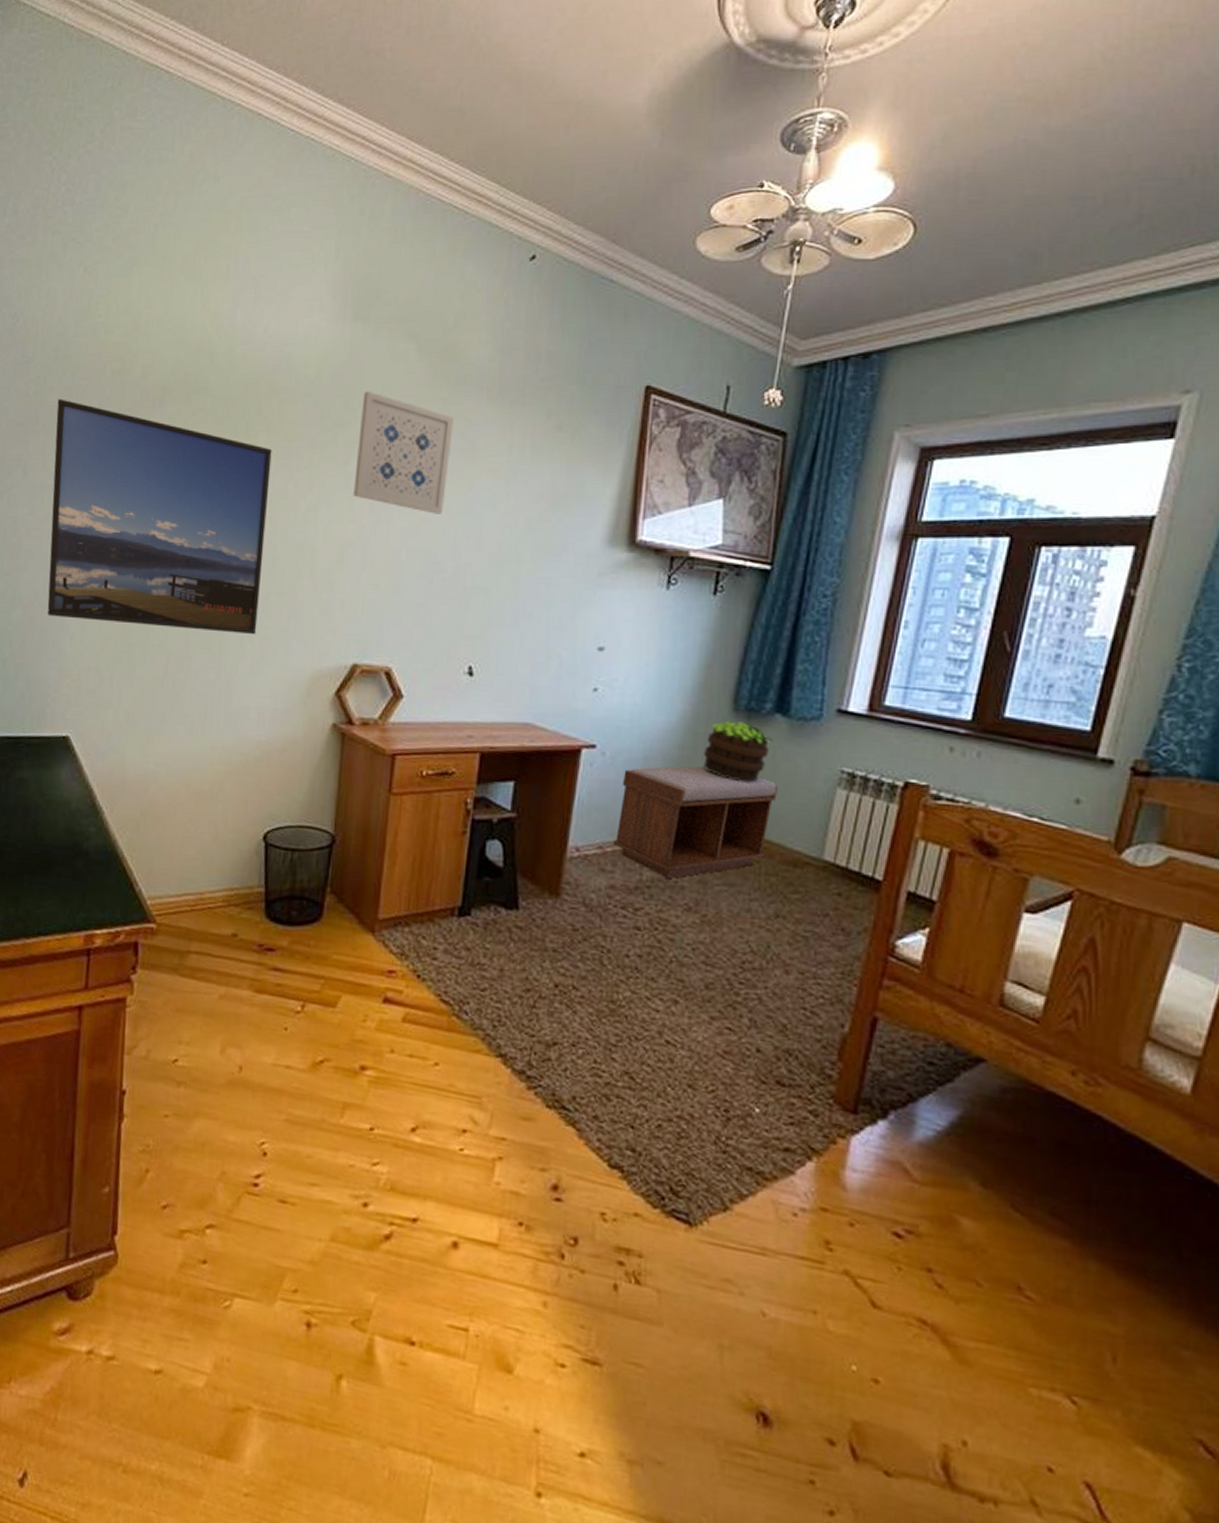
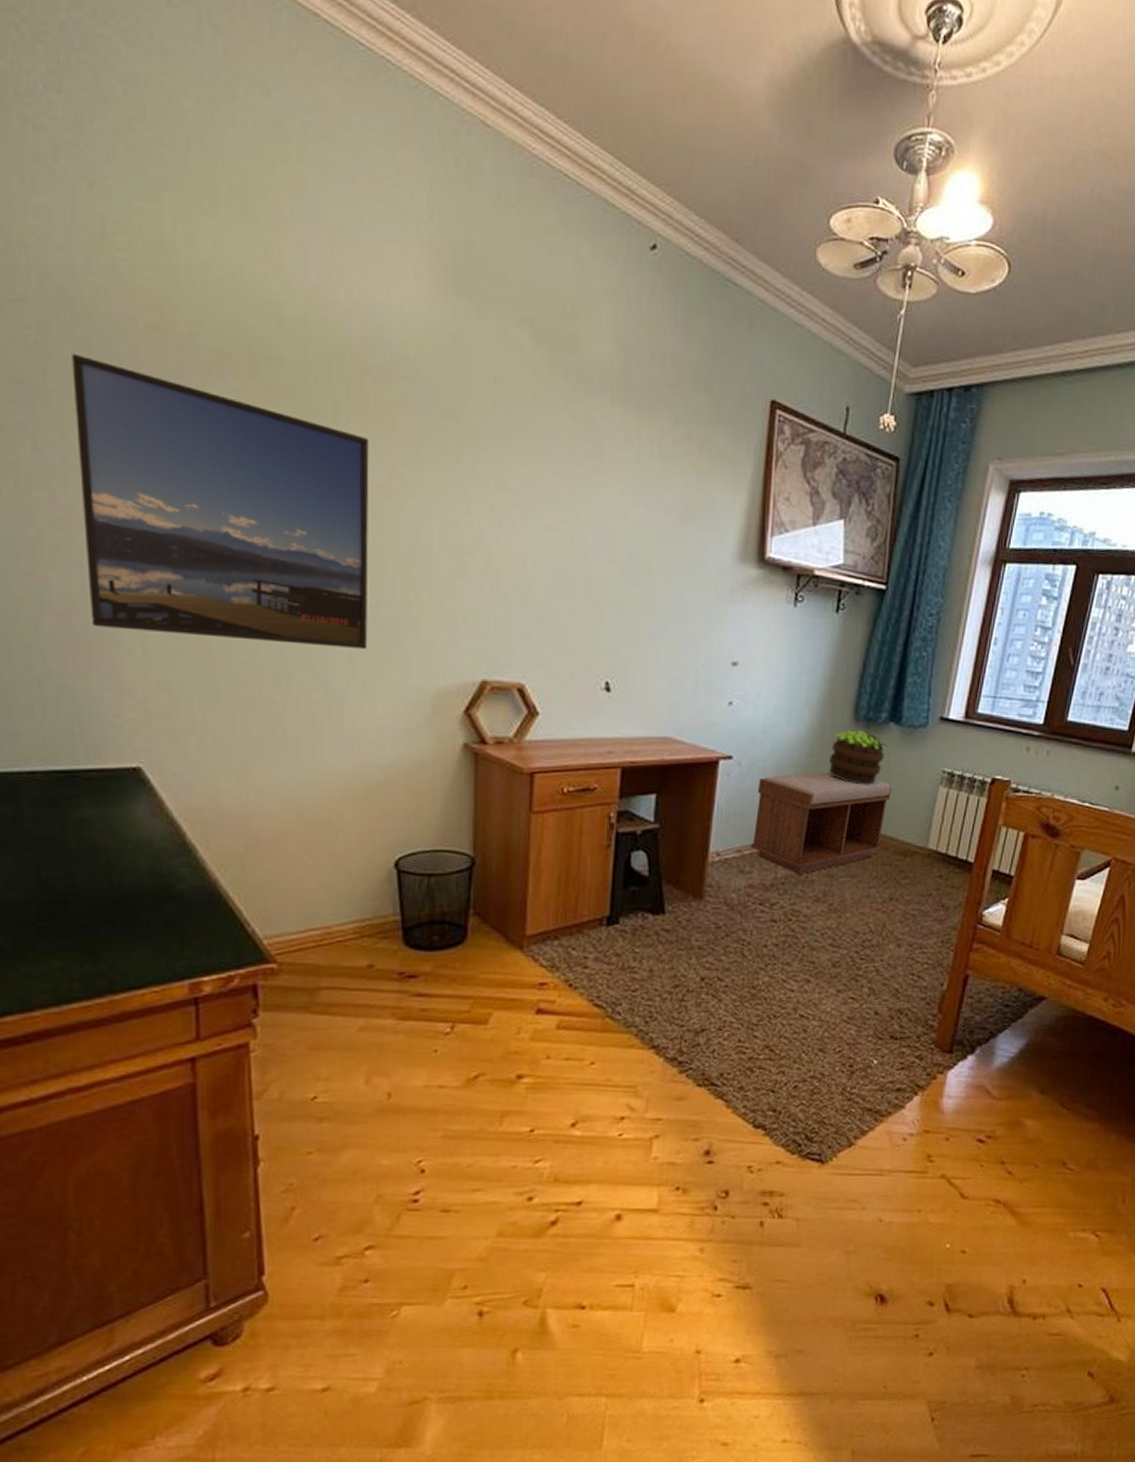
wall art: present [353,392,454,514] -> none [469,380,577,523]

